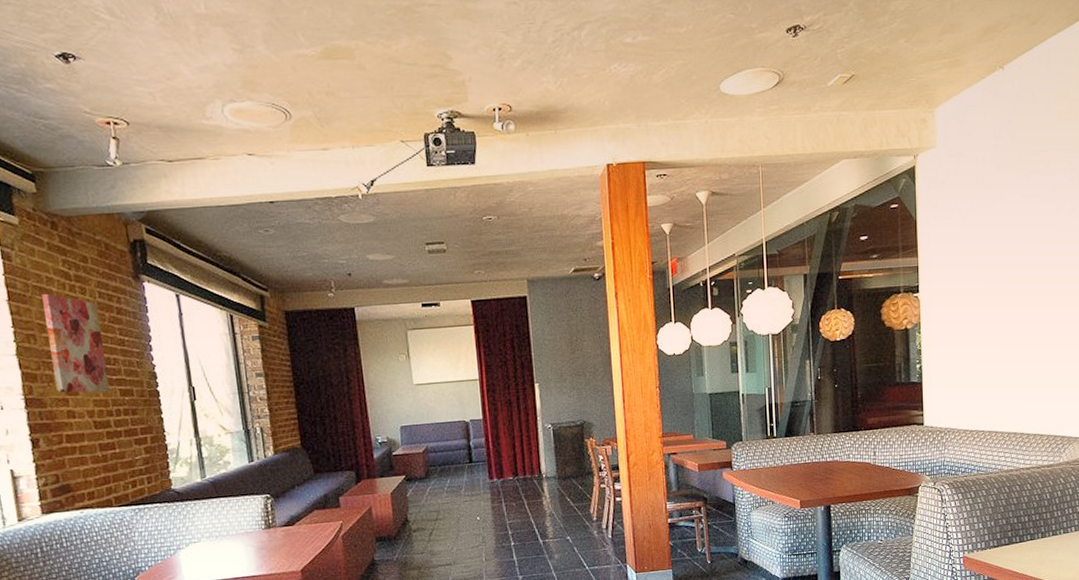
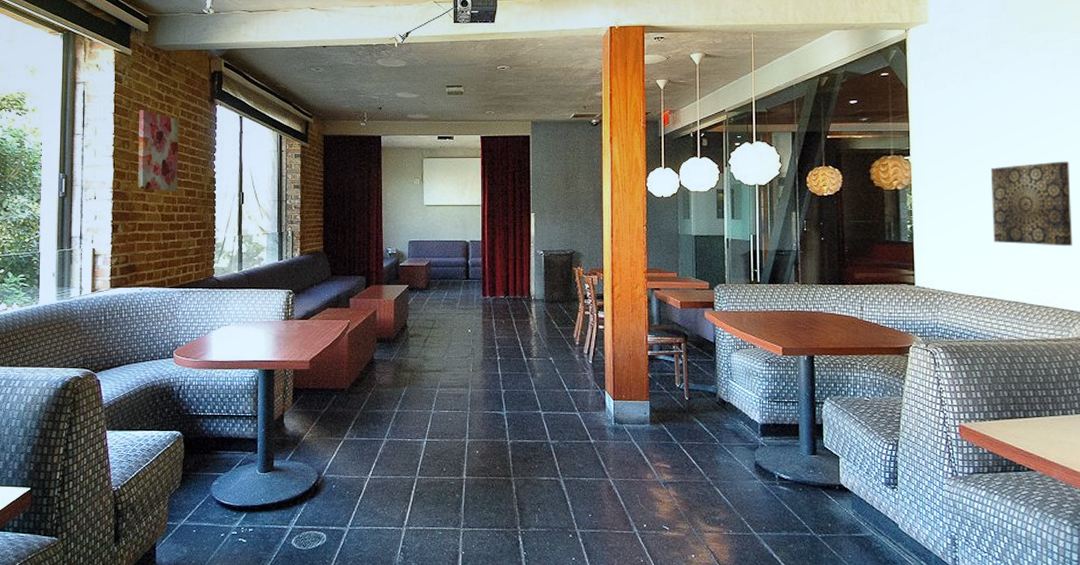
wall art: none [994,288,1066,376] -> present [990,161,1072,246]

